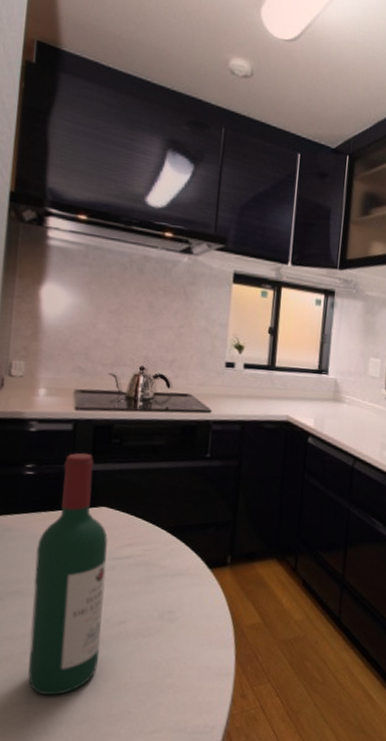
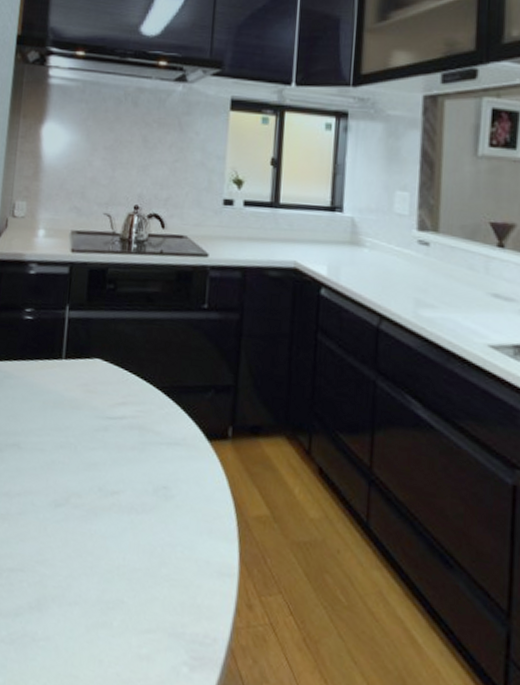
wine bottle: present [28,452,108,696] -> none [23,298,101,567]

